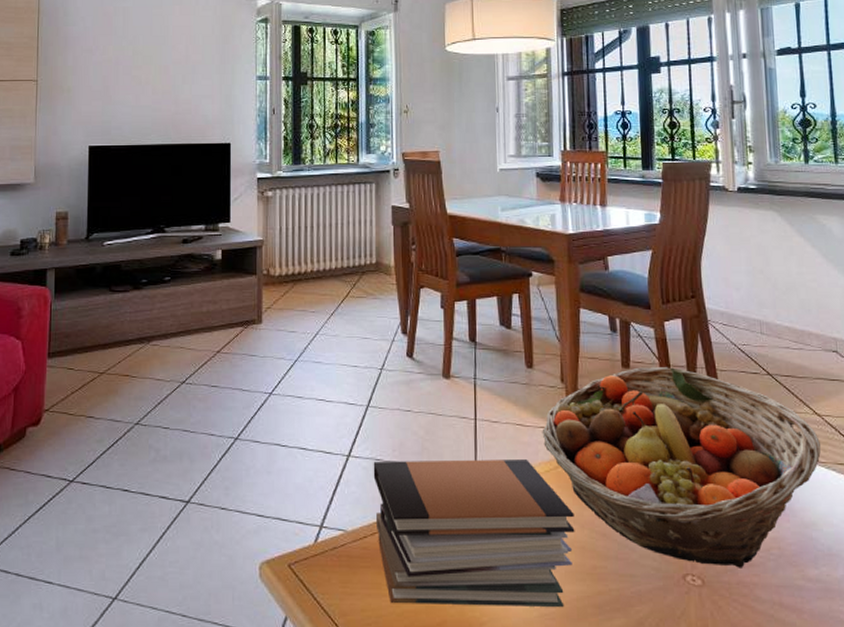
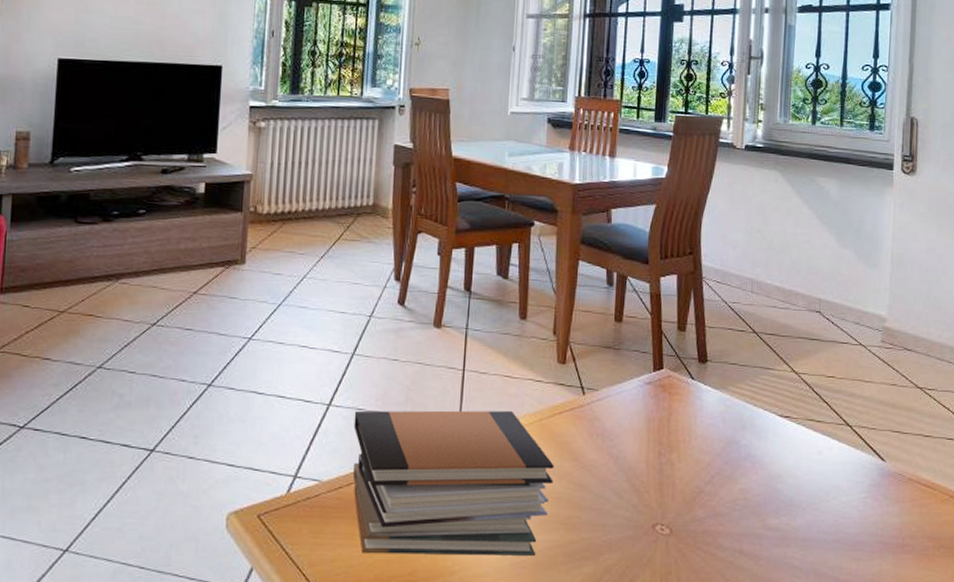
fruit basket: present [542,367,821,568] -> none [529,322,794,518]

